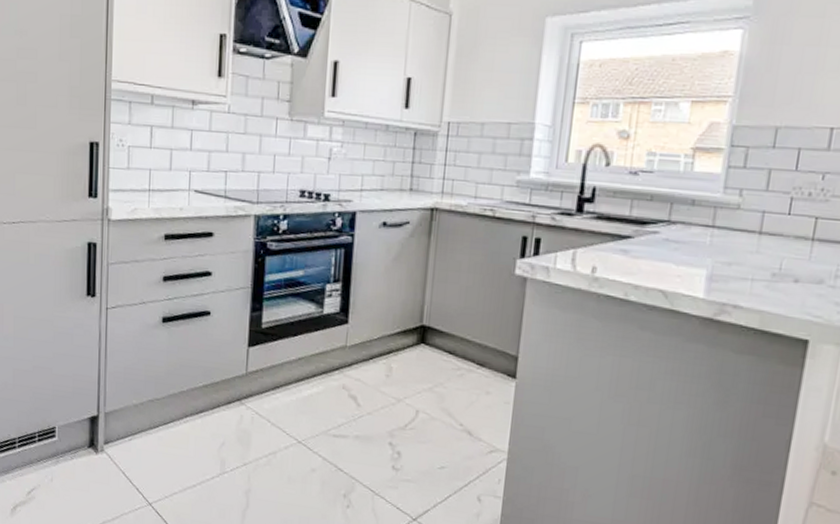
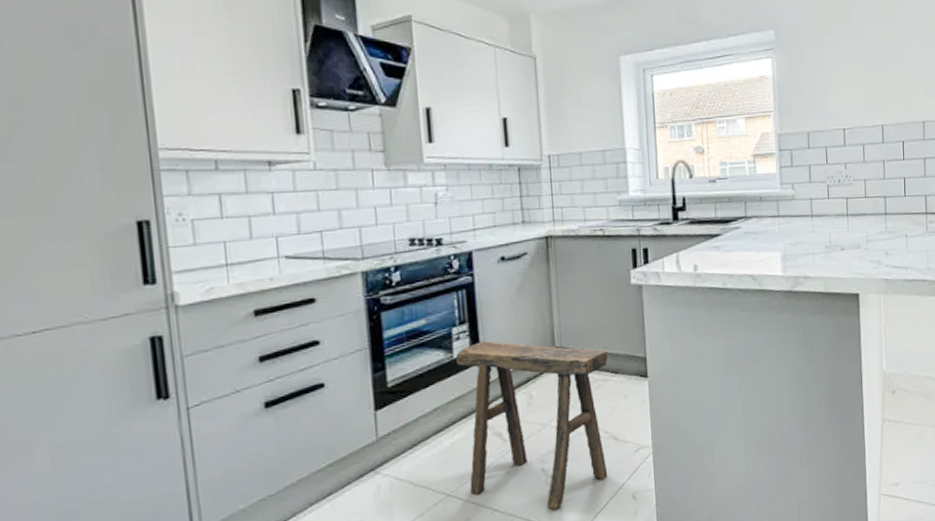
stool: none [319,303,477,487] -> present [456,341,609,510]

